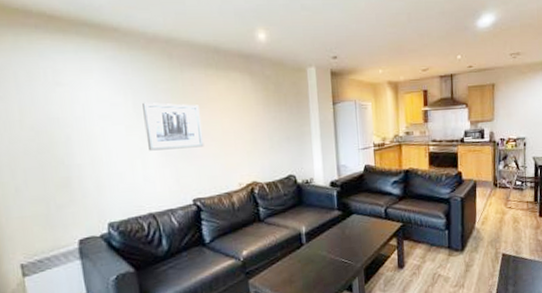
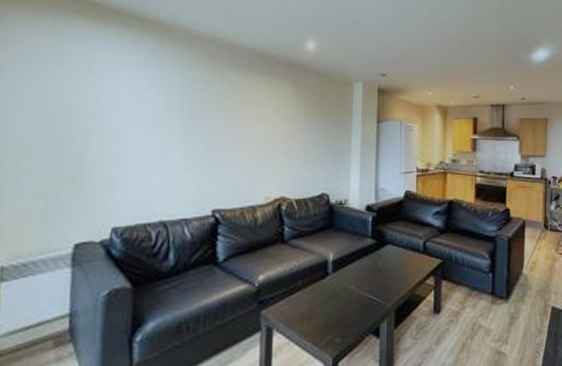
wall art: present [142,102,204,151] -> none [172,99,235,153]

